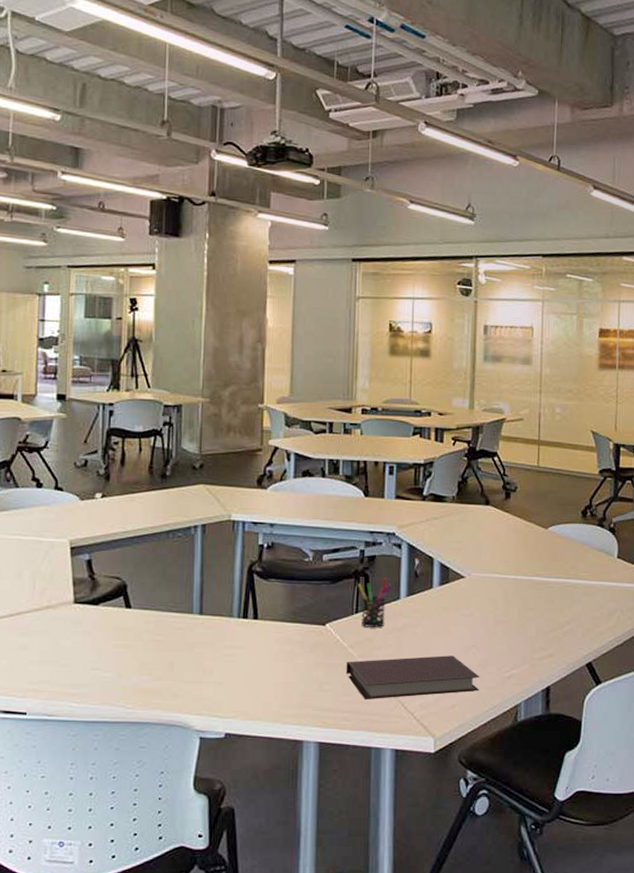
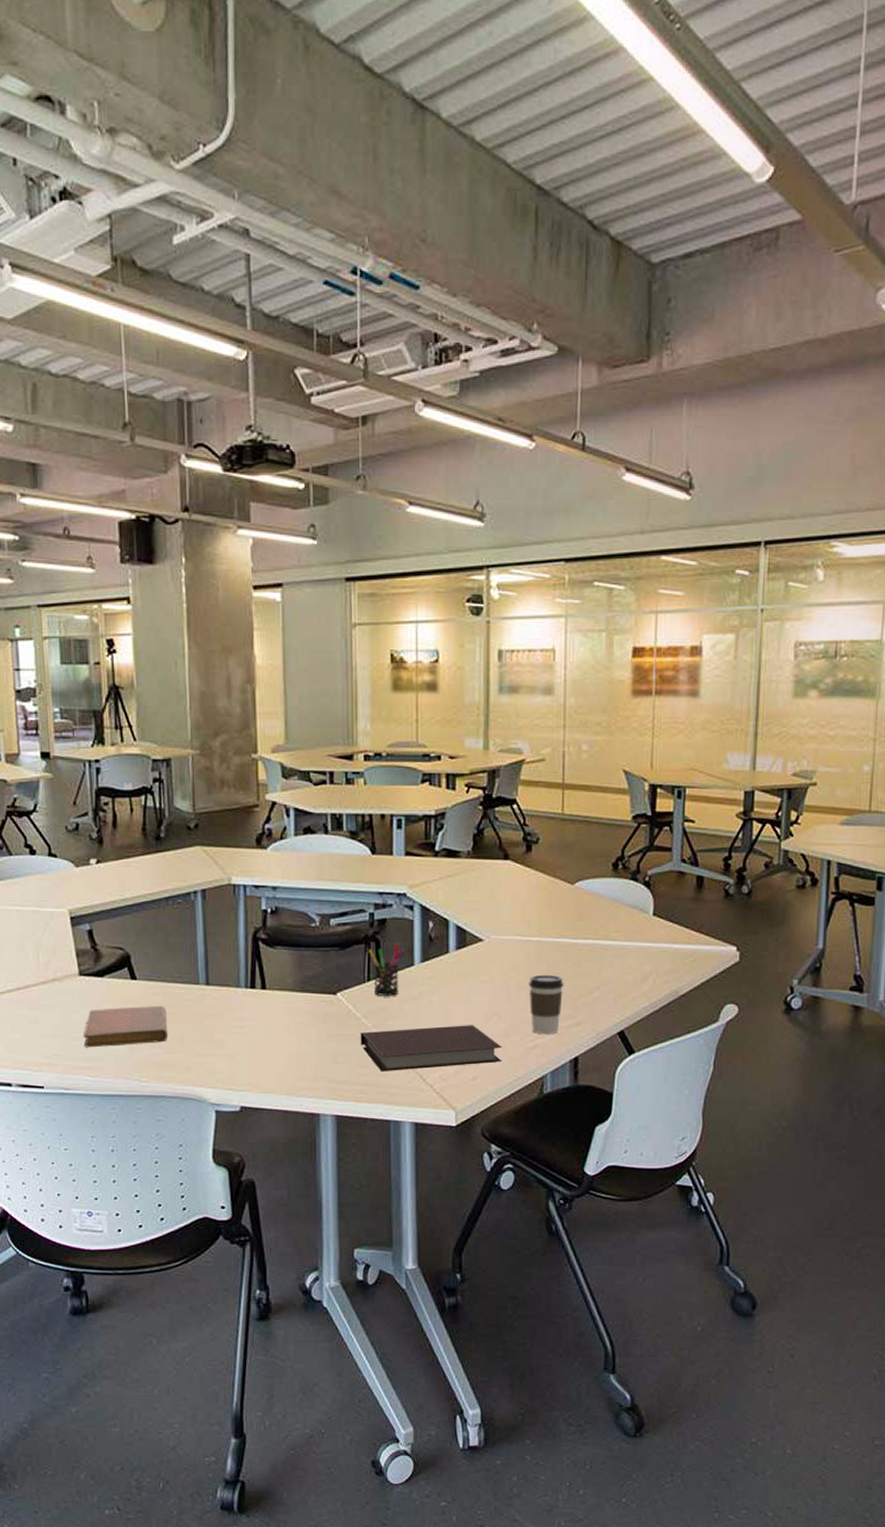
notebook: none [72,634,159,674] -> present [83,1006,168,1048]
coffee cup: none [505,609,538,665] -> present [528,974,564,1034]

